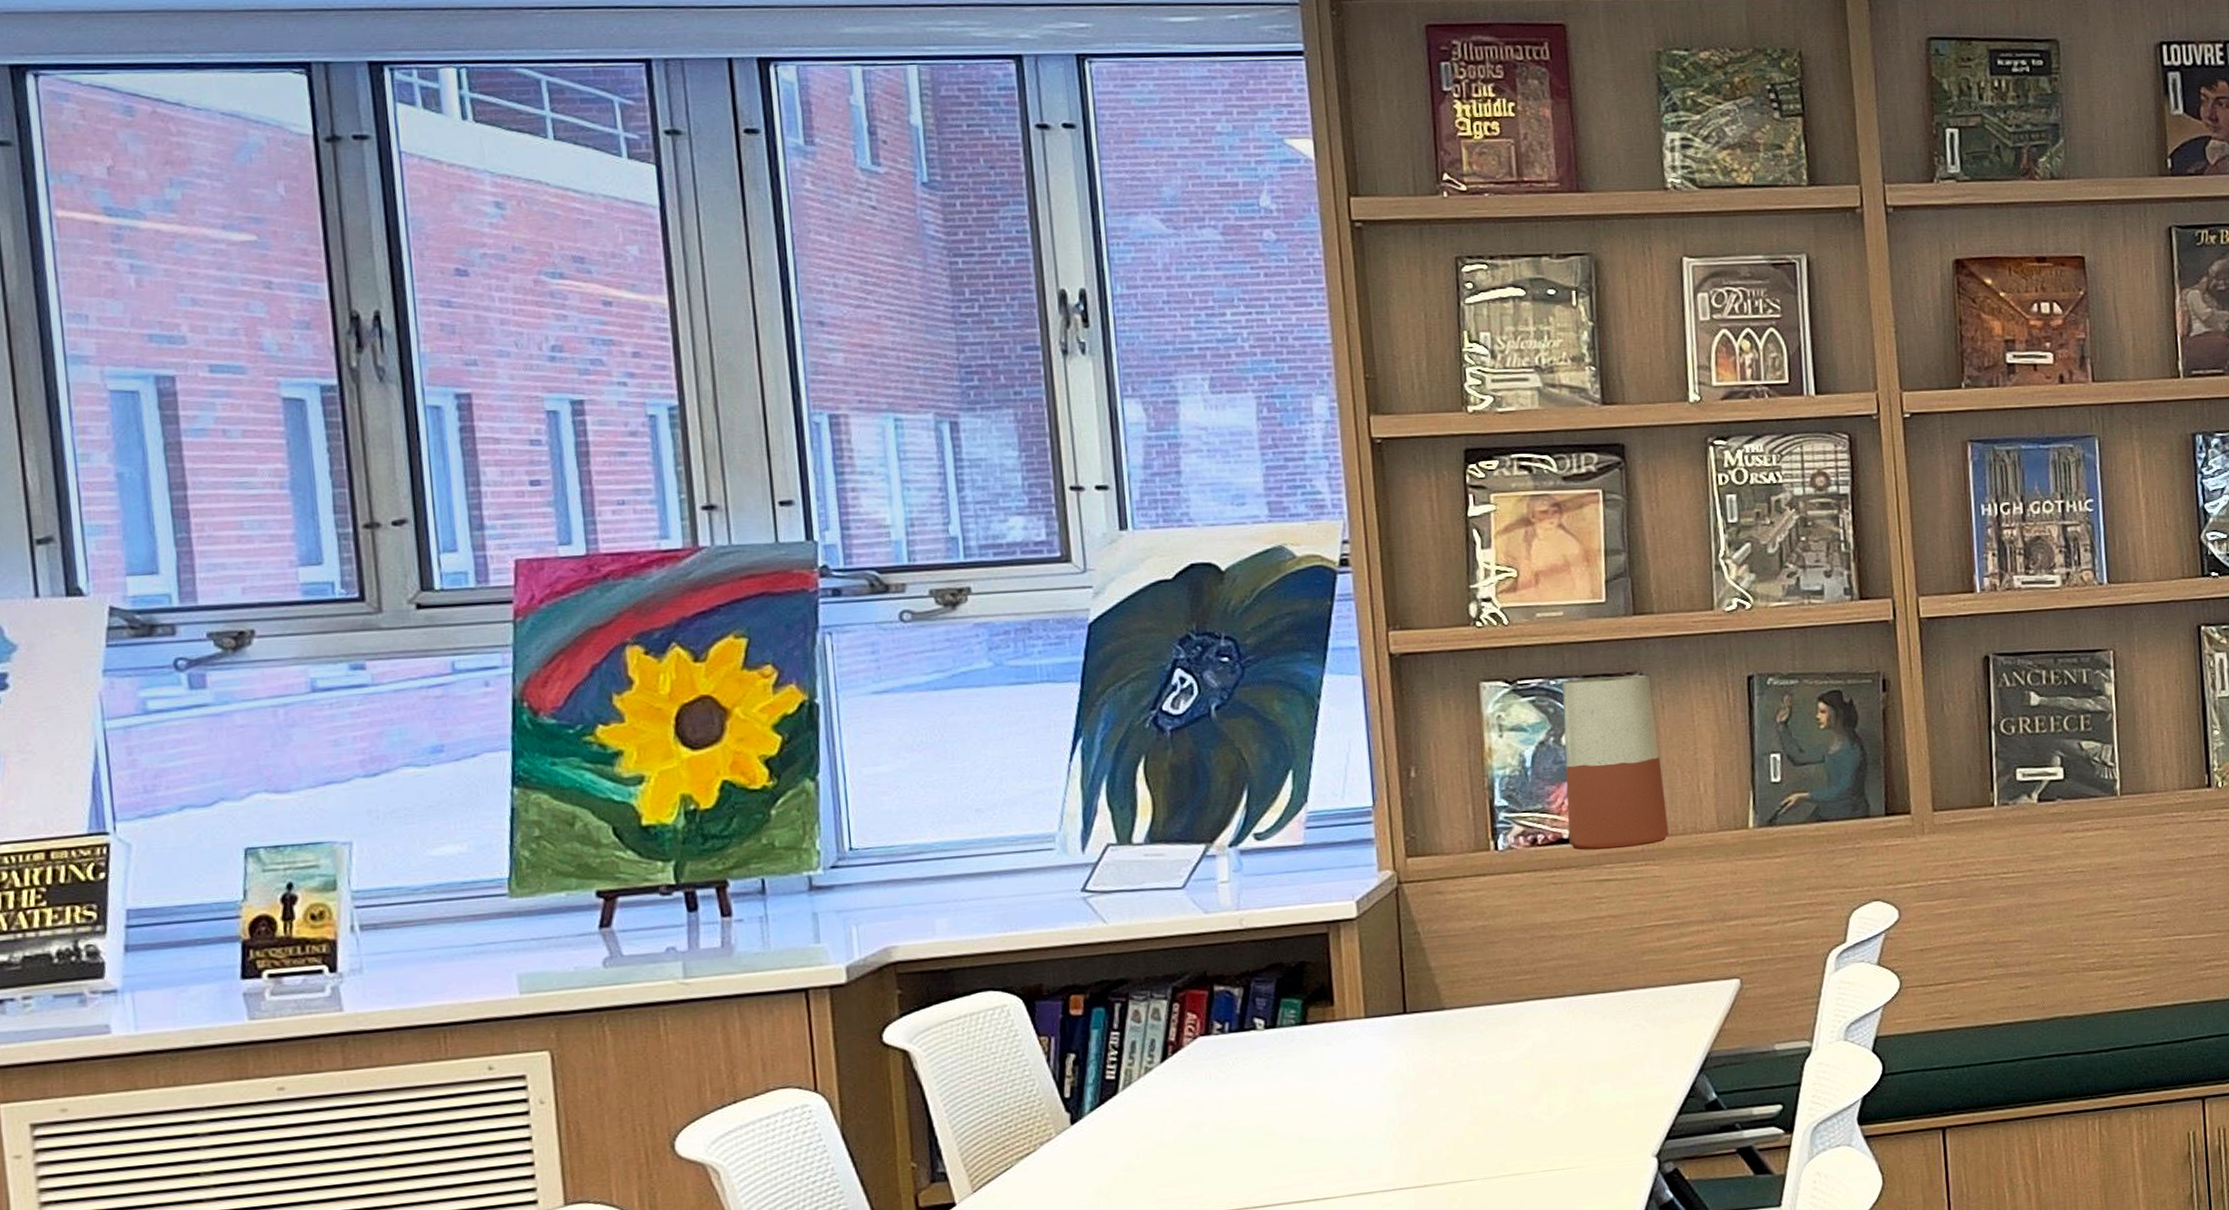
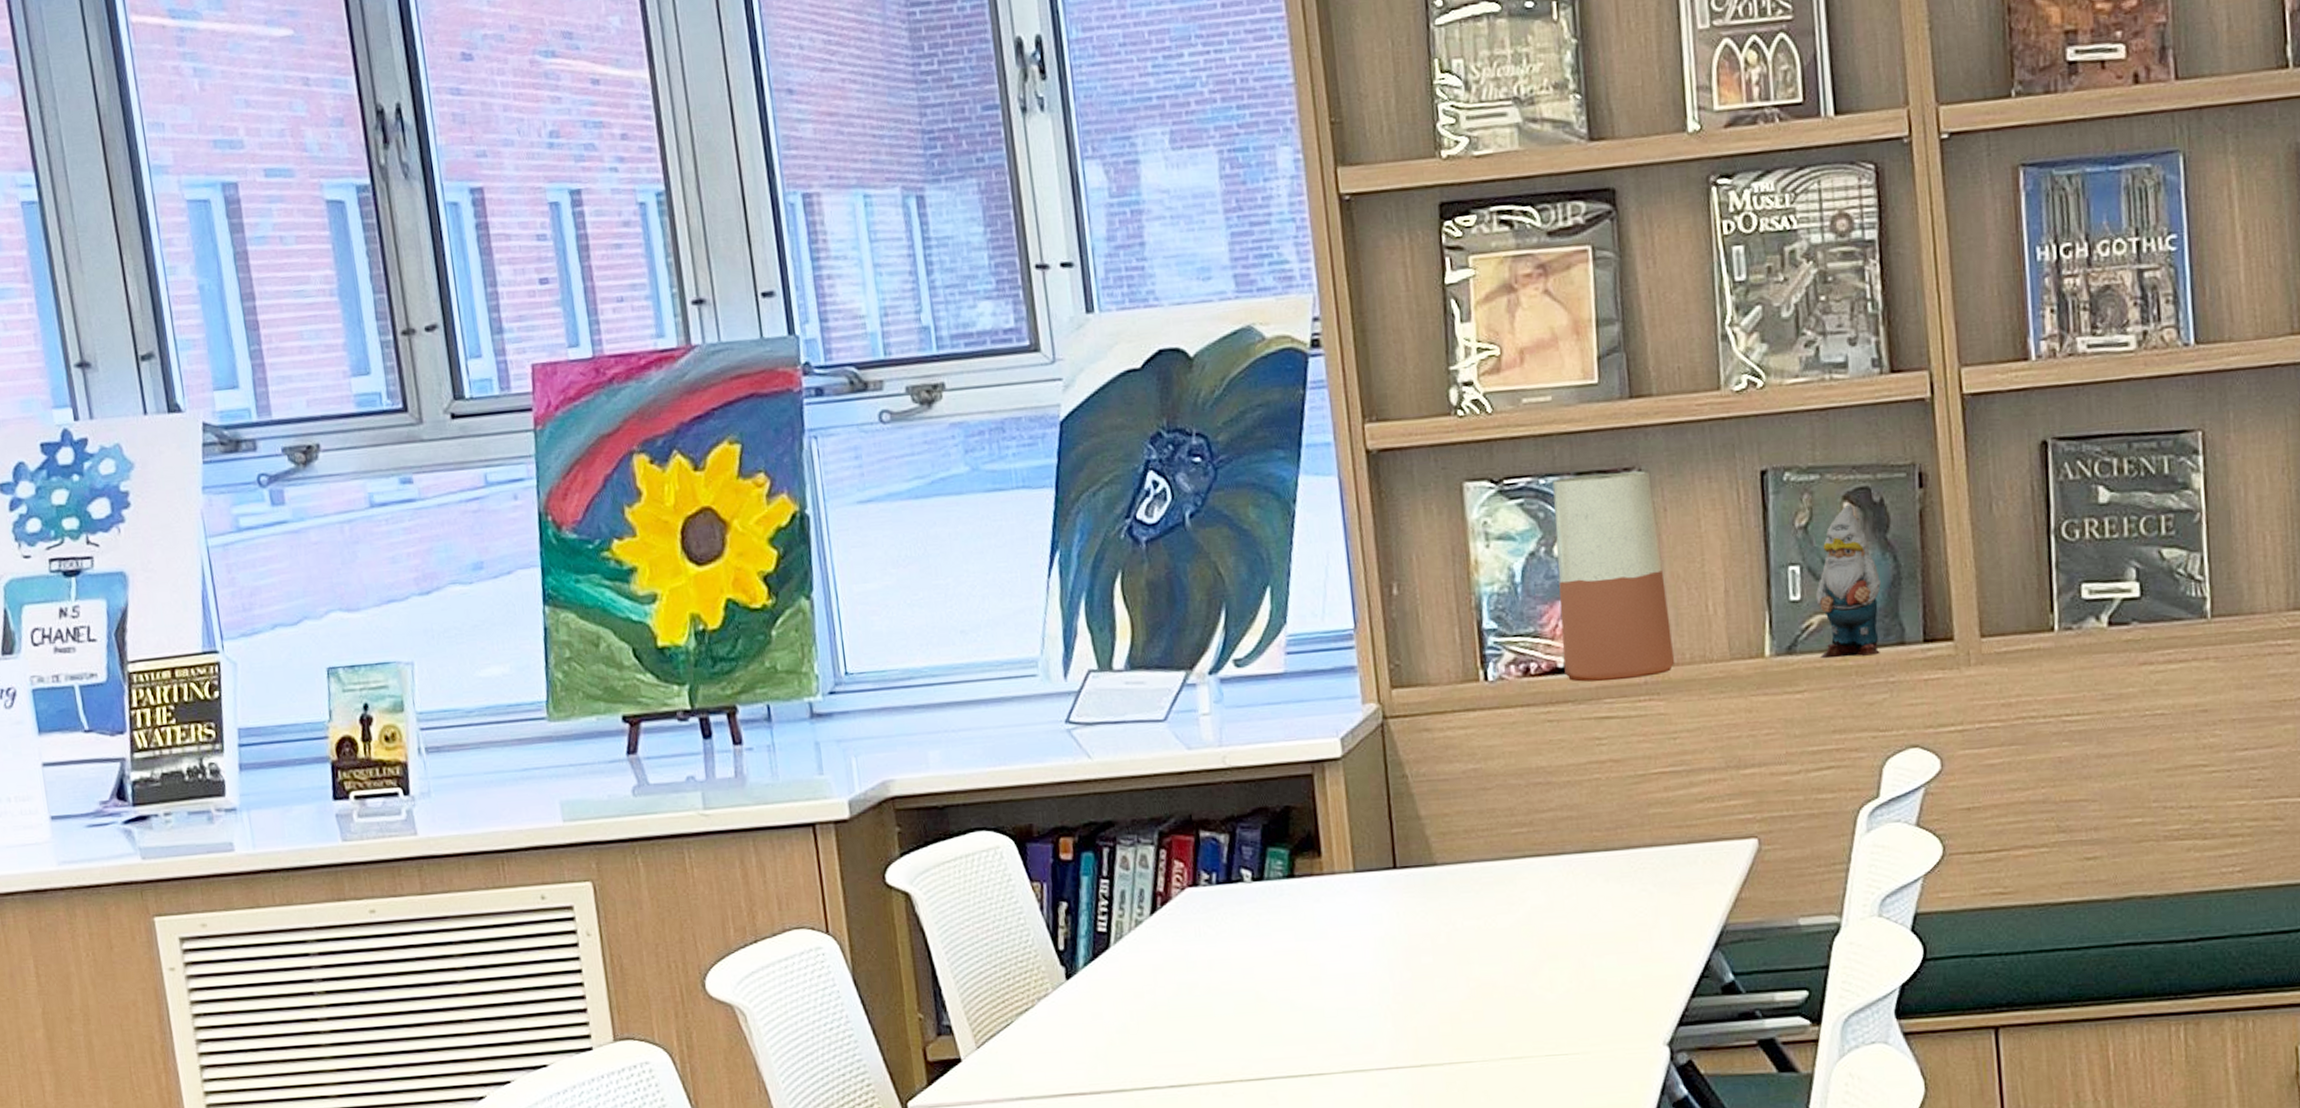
decorative figurine: none [1793,704,1850,830] -> present [1815,504,1881,659]

